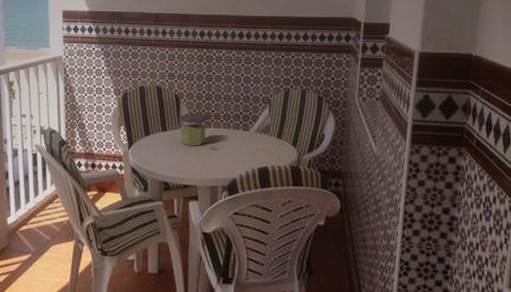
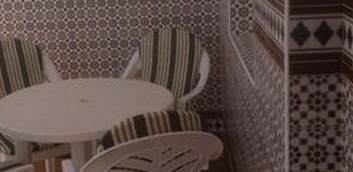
jar: present [178,113,208,146] -> none [42,63,75,101]

